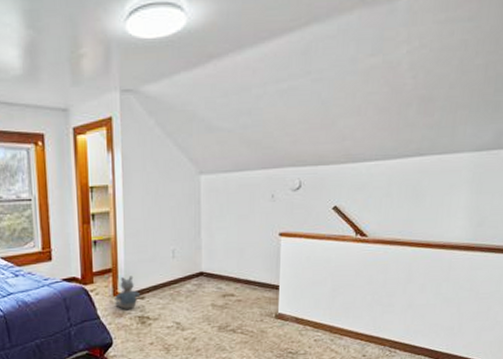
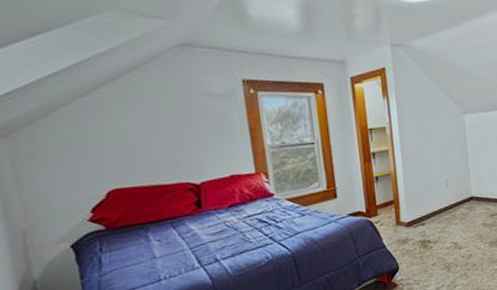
stuffed animal: present [114,276,141,309] -> none [397,205,421,236]

